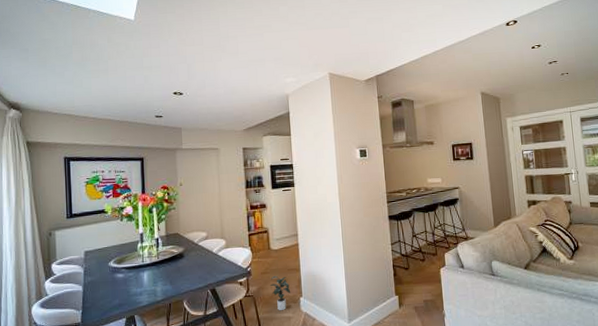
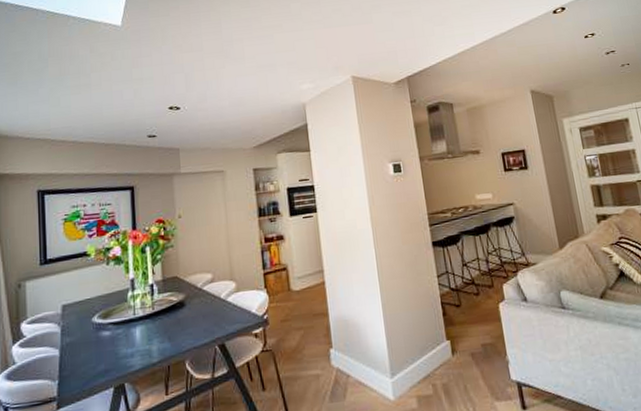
potted plant: present [269,275,291,310] -> none [291,323,319,367]

